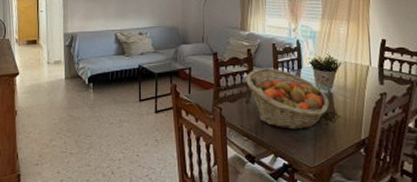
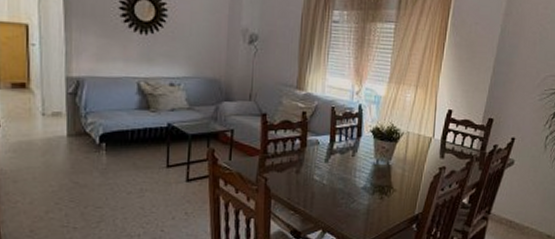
fruit basket: present [246,67,329,130] -> none [297,134,387,204]

